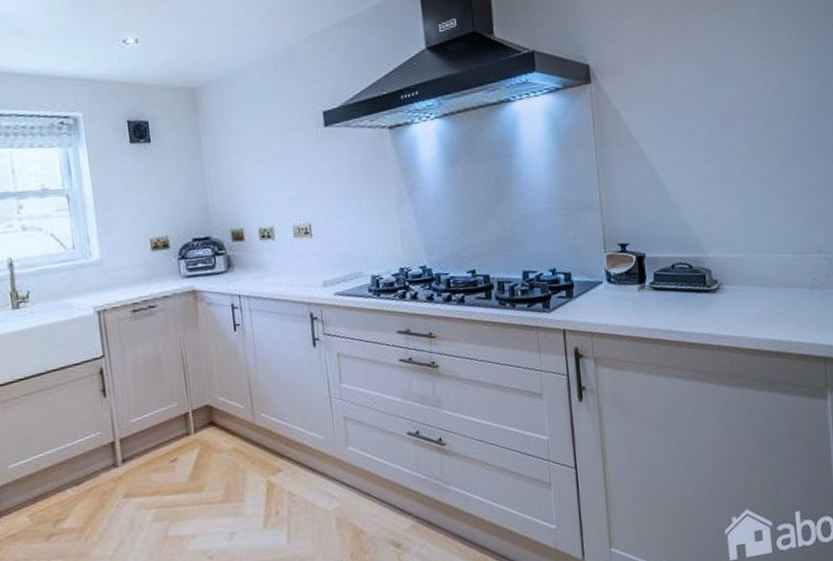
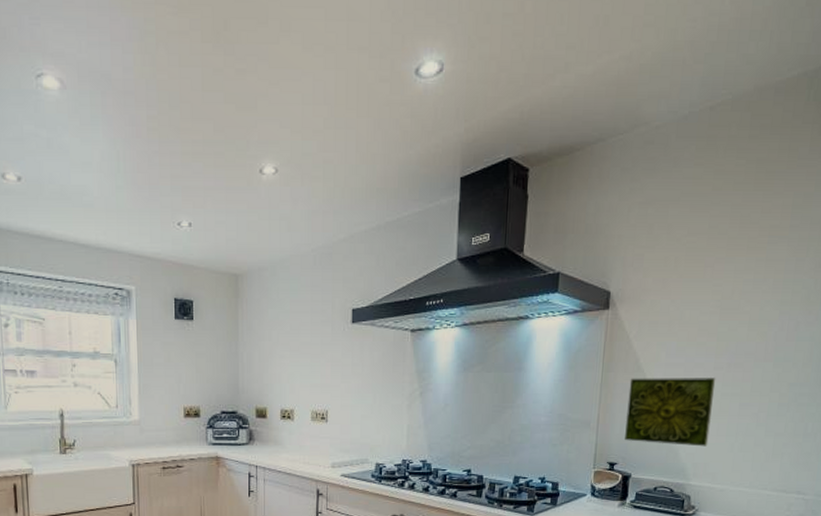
decorative tile: none [625,142,718,219] -> present [625,378,716,447]

